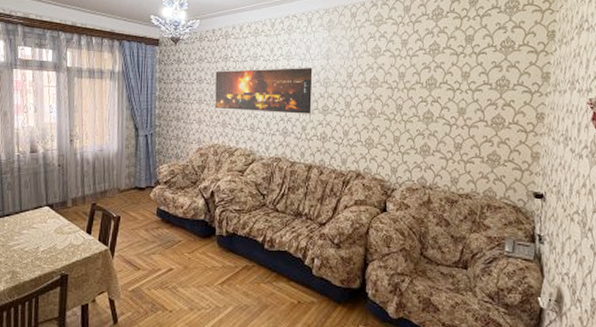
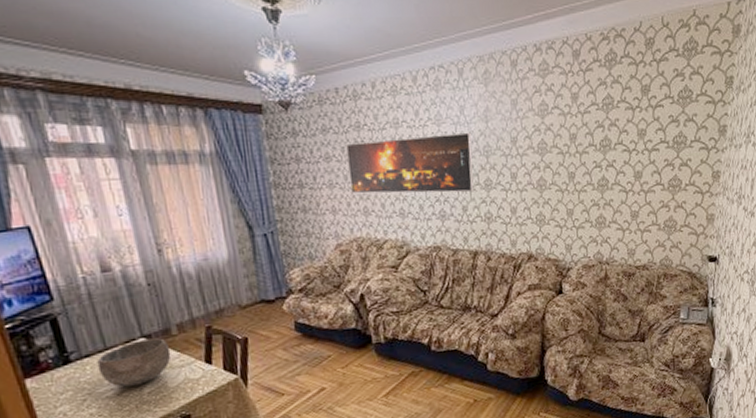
bowl: none [12,208,64,244] -> present [97,338,171,387]

